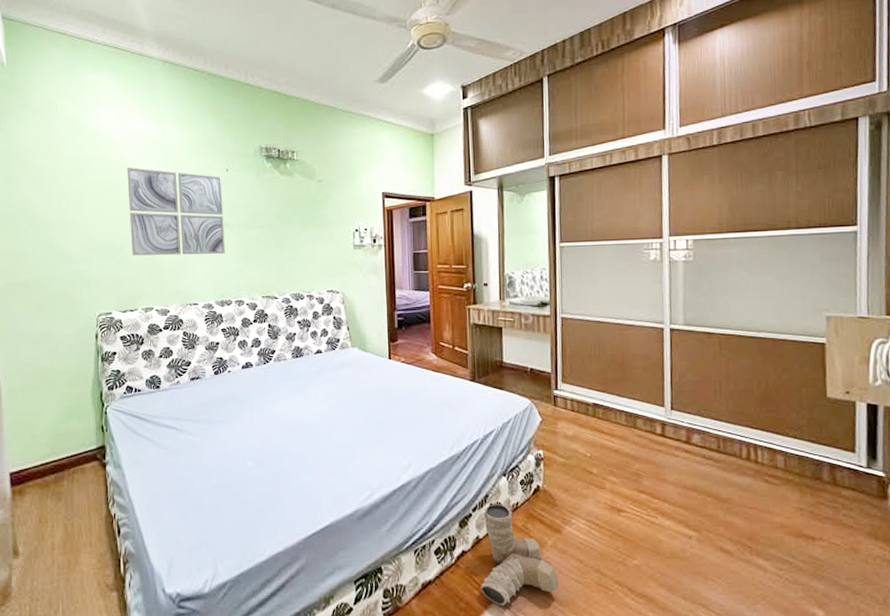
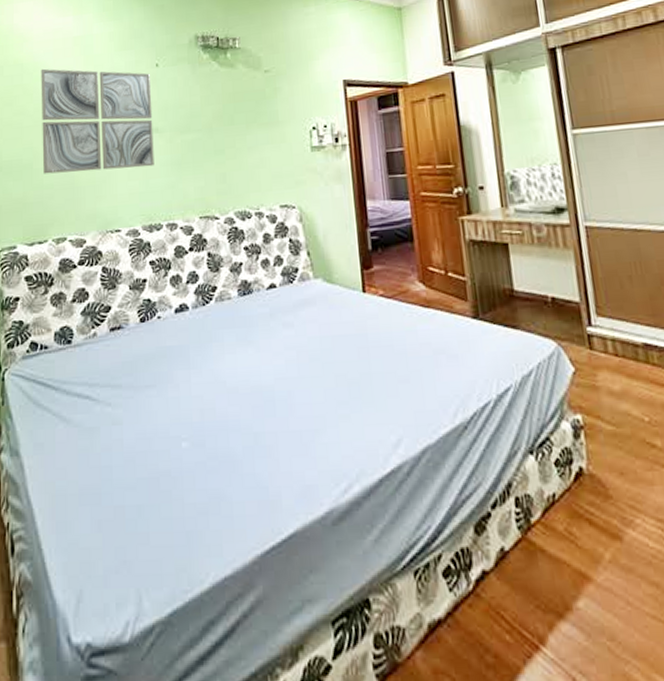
boots: present [480,504,559,606] -> none [507,496,629,660]

